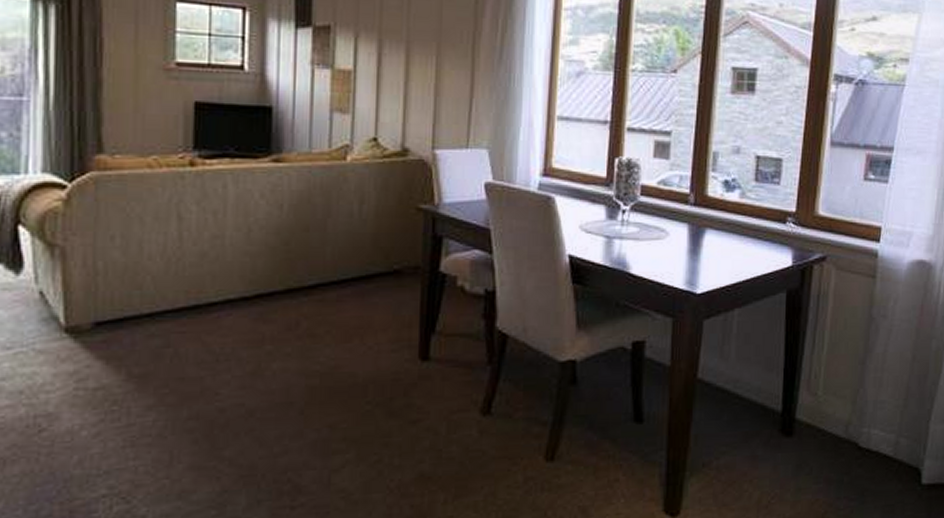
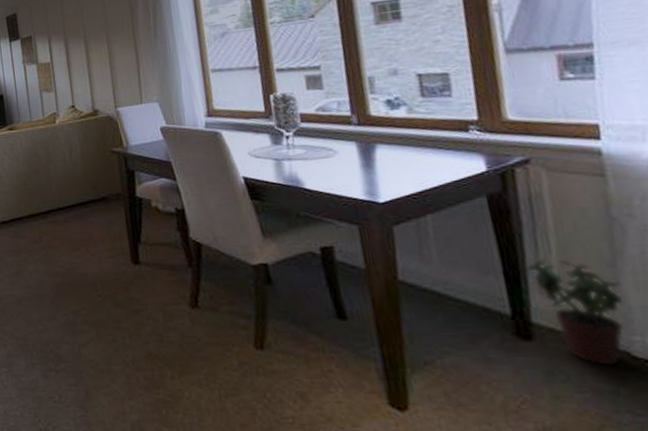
potted plant: none [800,356,866,457] -> present [523,258,625,366]

